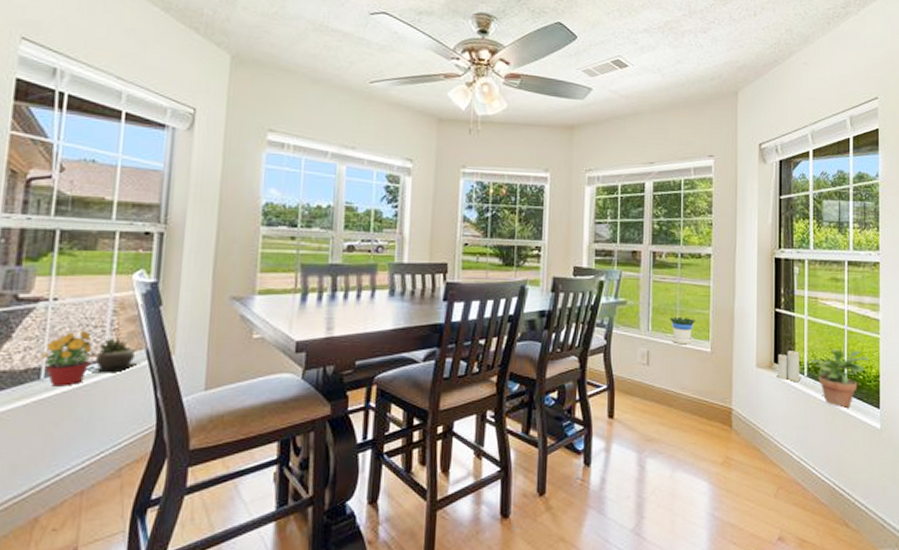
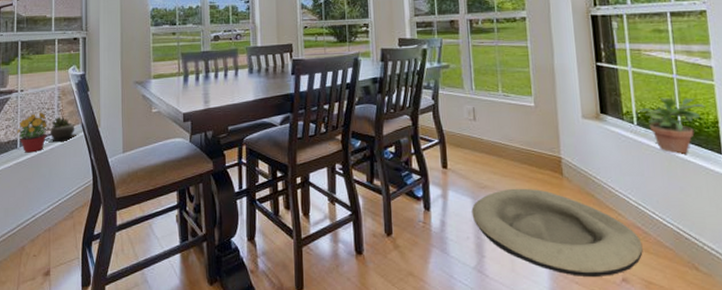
dog bed: none [635,441,800,537] -> present [471,188,643,278]
flowerpot: present [670,316,695,345] -> none [491,75,516,101]
candle: present [776,349,802,383] -> none [604,100,632,131]

